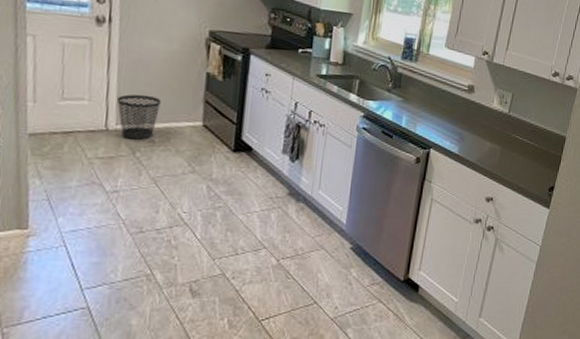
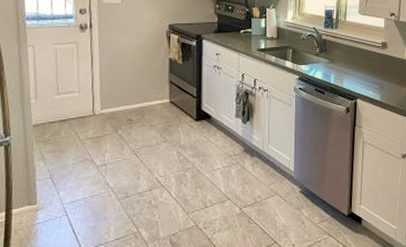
wastebasket: present [116,94,161,140] -> none [100,82,135,120]

